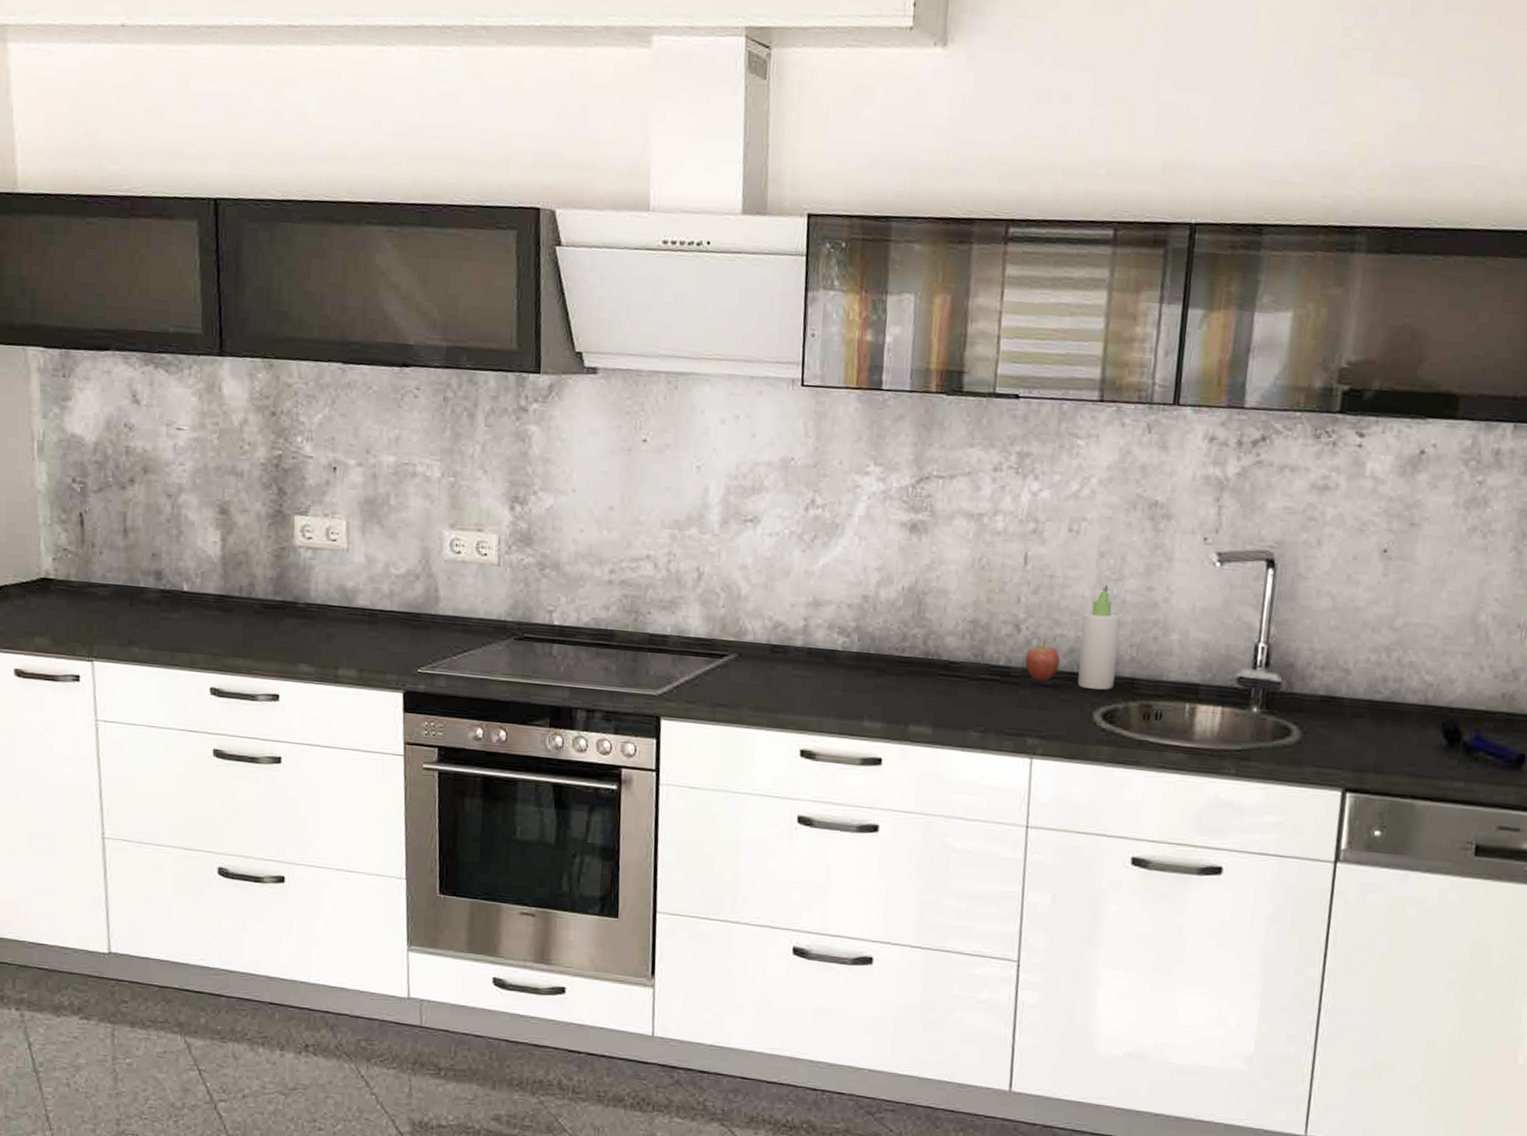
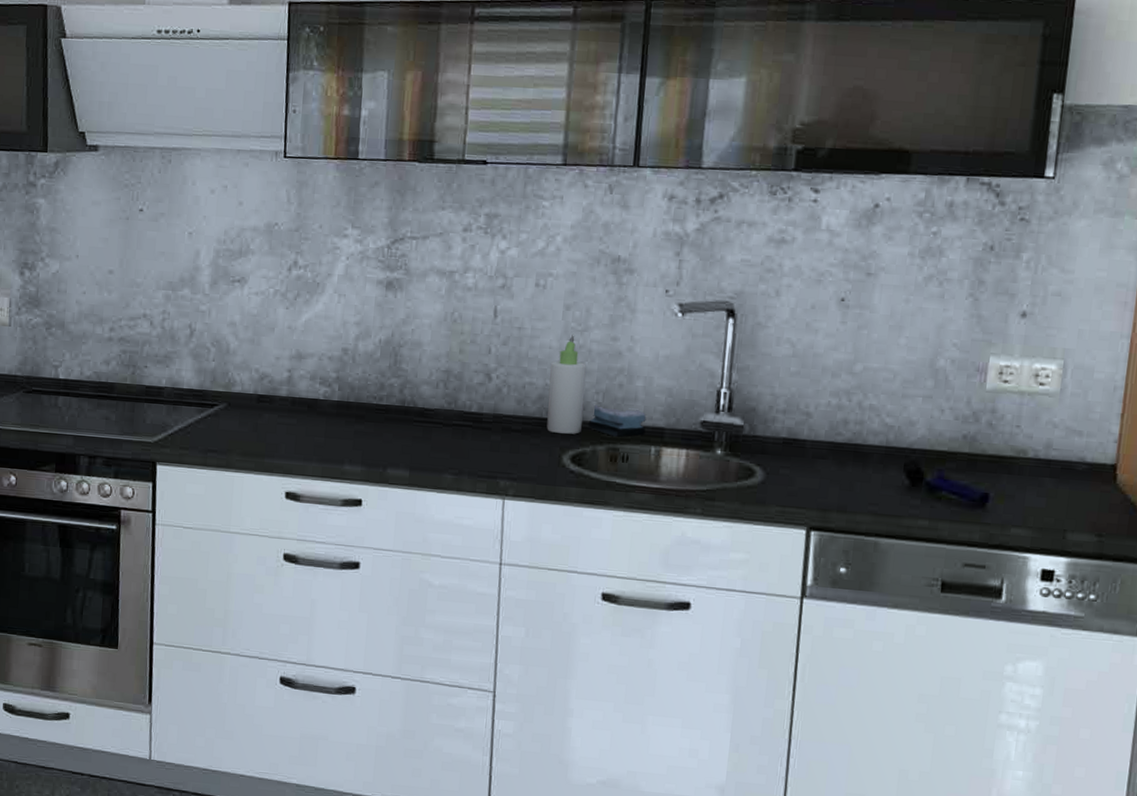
fruit: present [1025,639,1061,683] -> none [496,387,530,428]
sponge: none [1120,658,1181,694] -> present [588,404,647,438]

